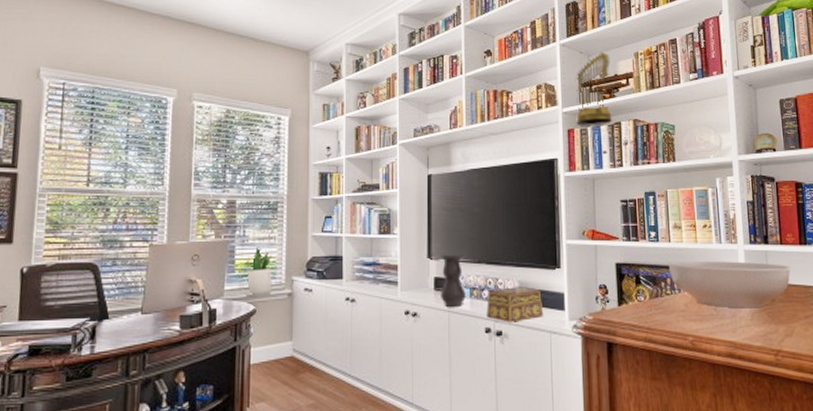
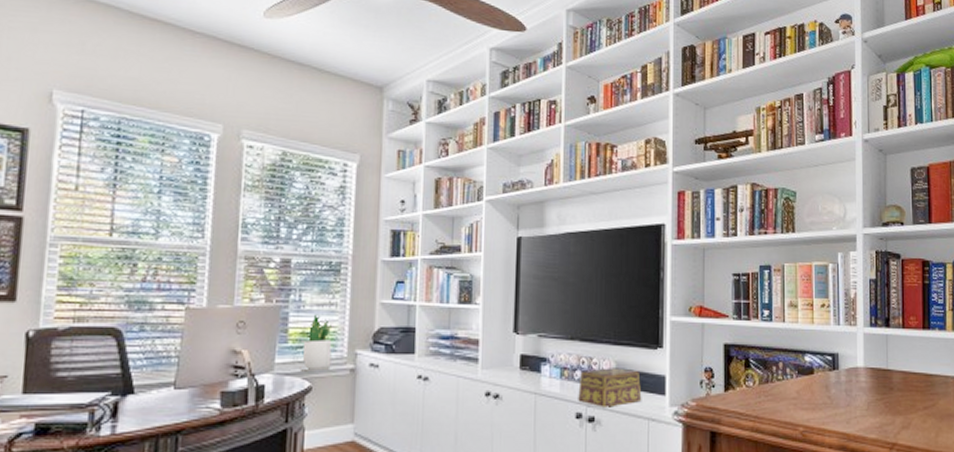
vase: present [439,255,466,308] -> none [525,330,555,390]
trophy: present [575,51,613,126] -> none [688,104,729,189]
bowl: present [668,260,791,309] -> none [781,343,913,397]

